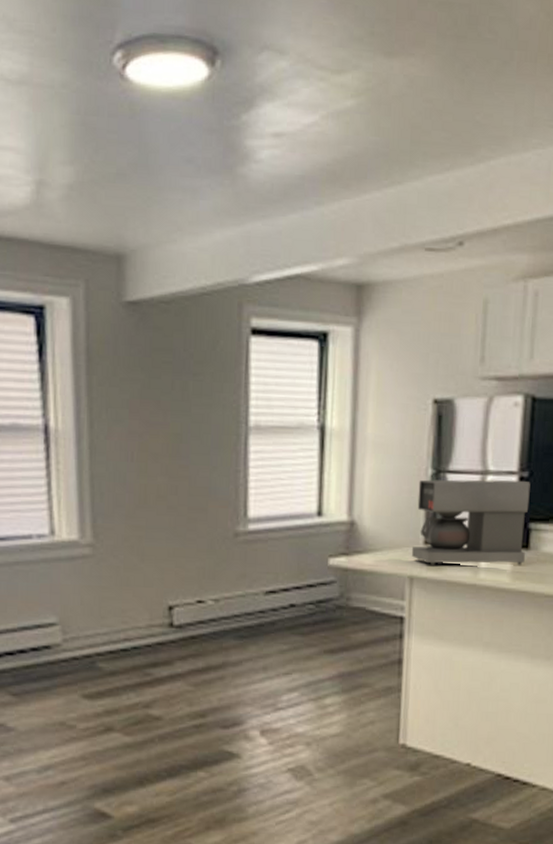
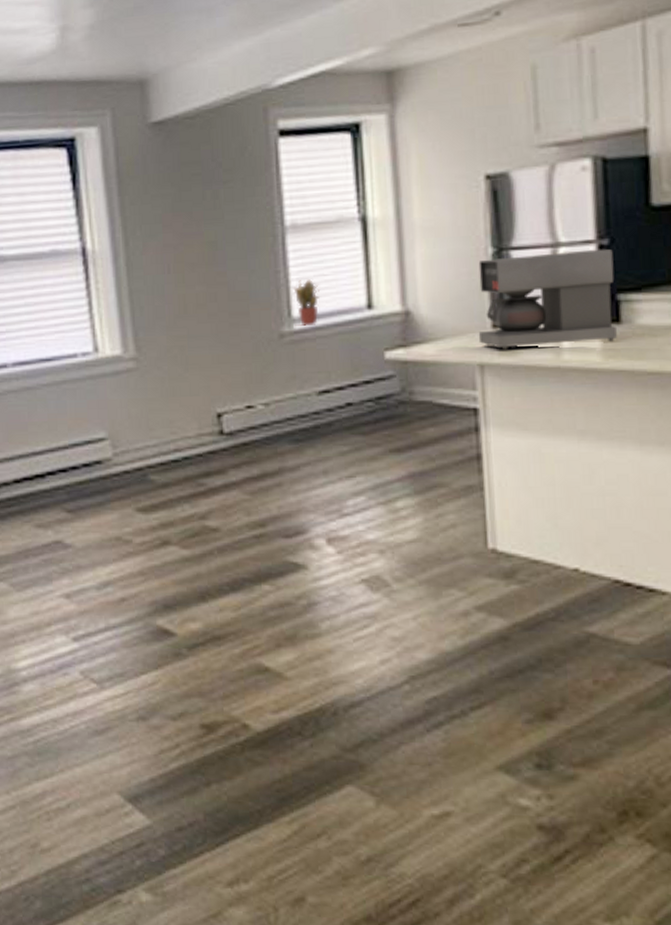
potted plant: none [251,481,276,527] -> present [293,279,320,326]

